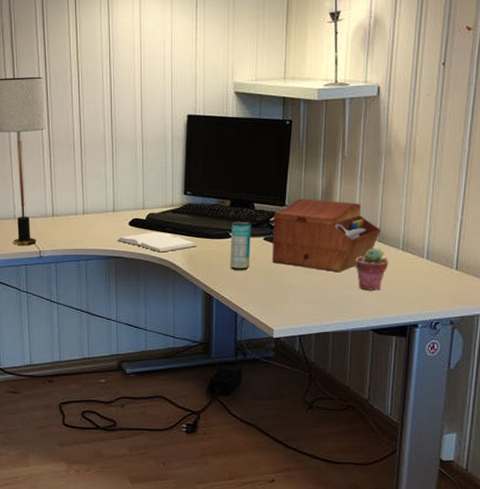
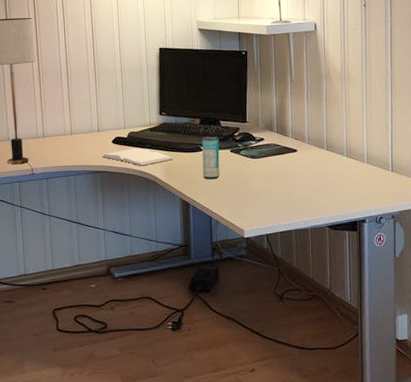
sewing box: present [272,198,381,273] -> none [237,115,328,178]
potted succulent: present [355,248,389,291] -> none [308,155,337,193]

